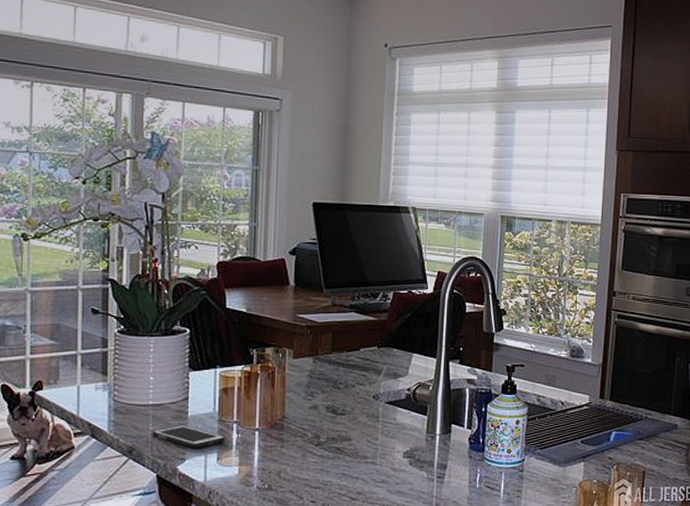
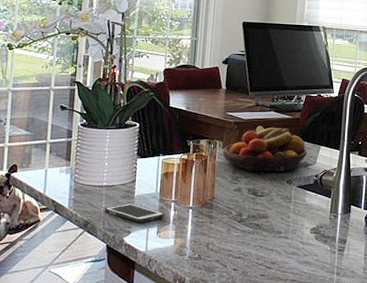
fruit bowl: none [293,329,397,385] -> present [223,125,307,172]

